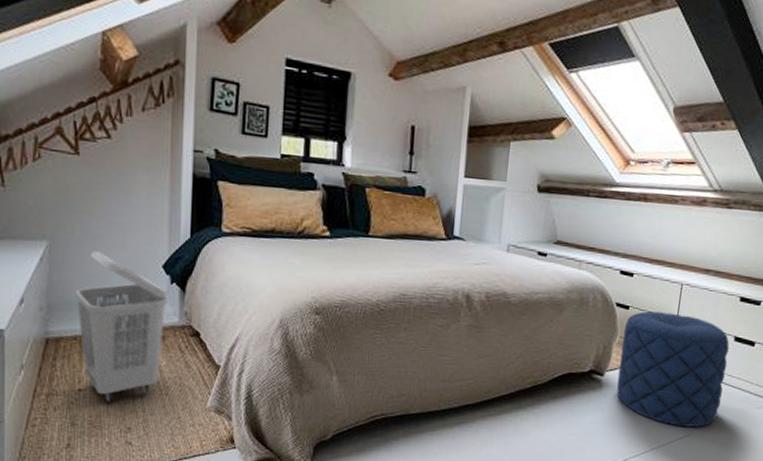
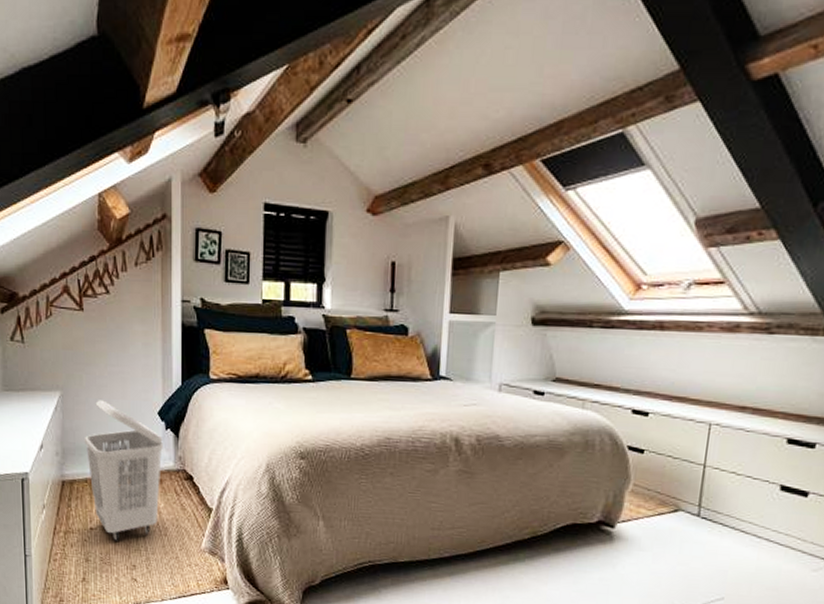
pouf: present [616,311,730,427] -> none [630,455,774,590]

